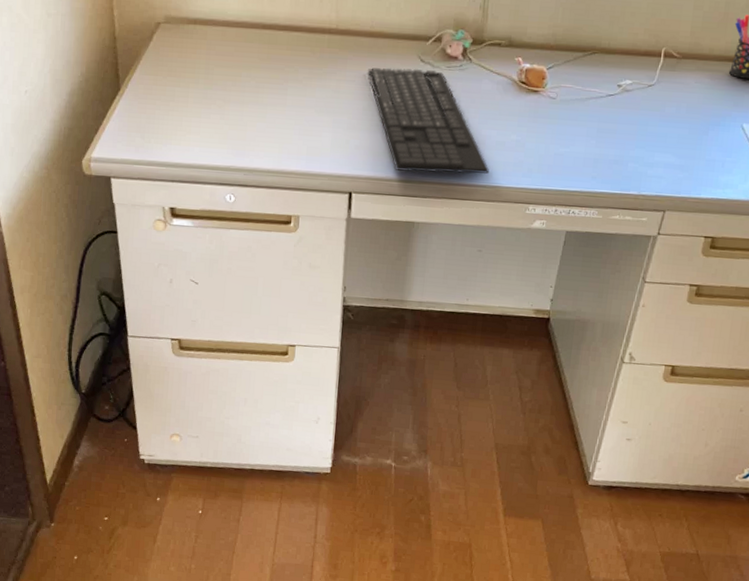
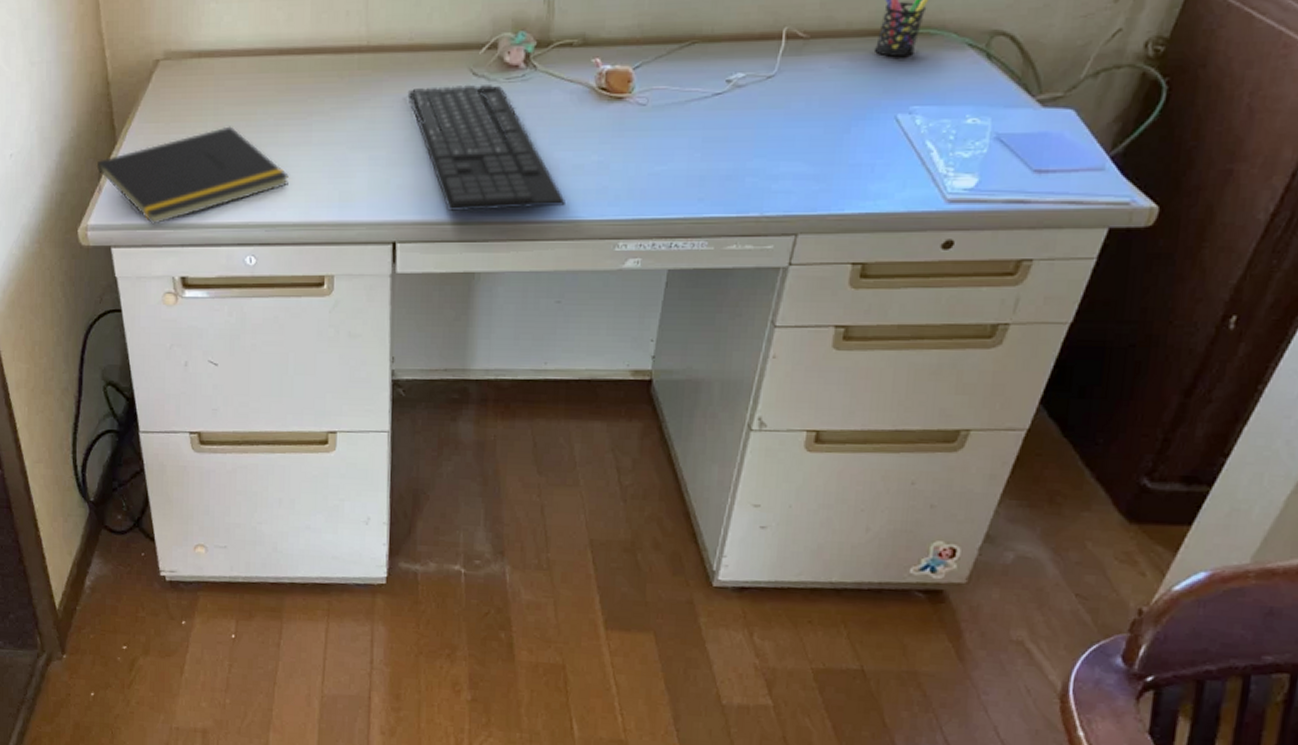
notepad: none [101,84,266,162] -> present [96,126,289,225]

